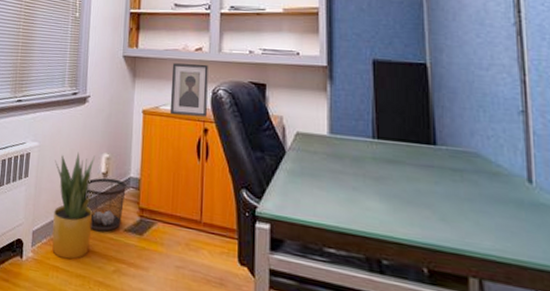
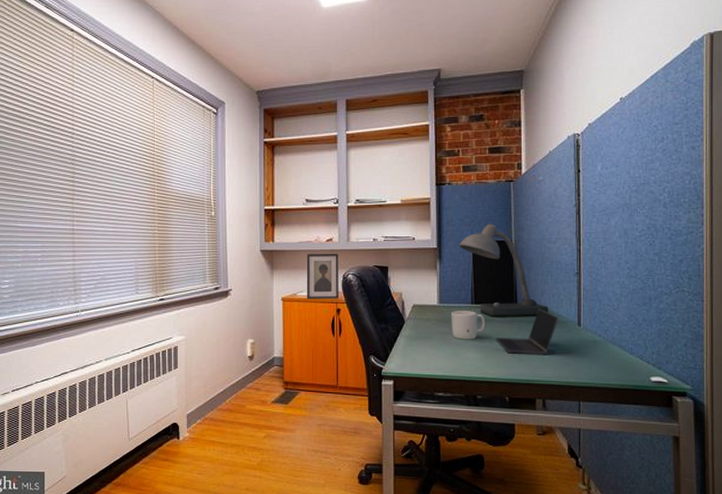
planter: present [52,152,95,260] -> none [203,341,243,433]
waste bin: present [87,177,126,232] -> none [235,360,271,406]
mug: none [344,144,393,185] -> present [450,311,486,340]
desk lamp: none [356,40,483,163] -> present [459,223,549,317]
laptop computer: none [407,154,498,217] -> present [495,309,559,354]

